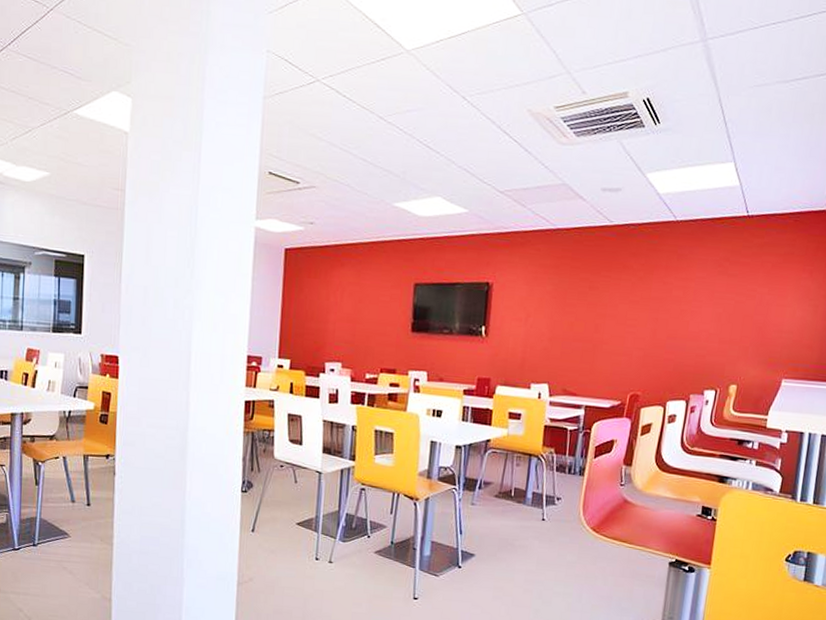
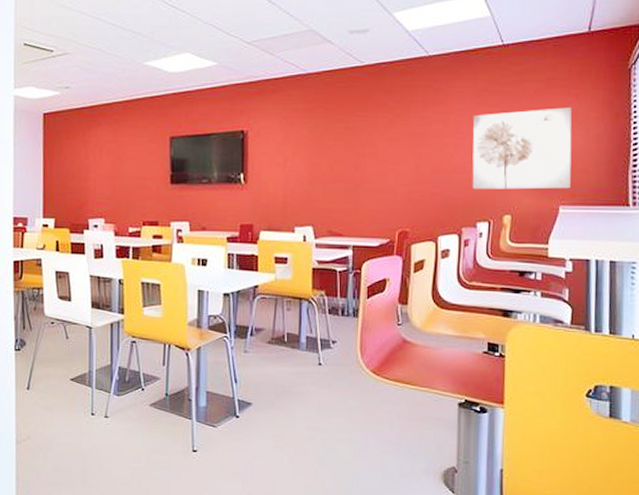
wall art: none [704,283,805,363] -> present [472,107,572,190]

